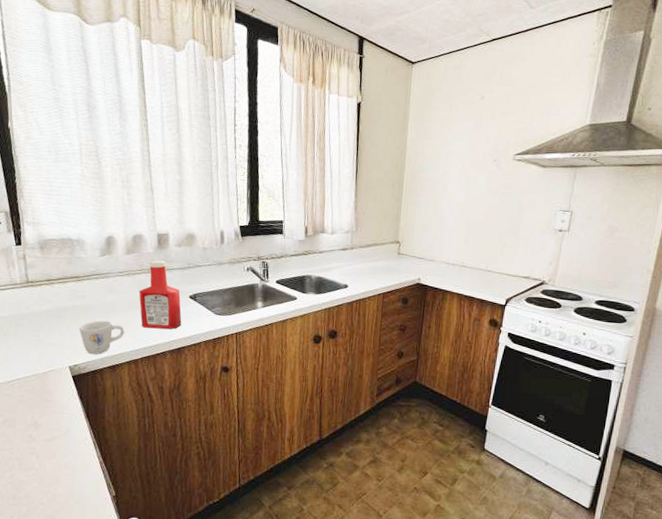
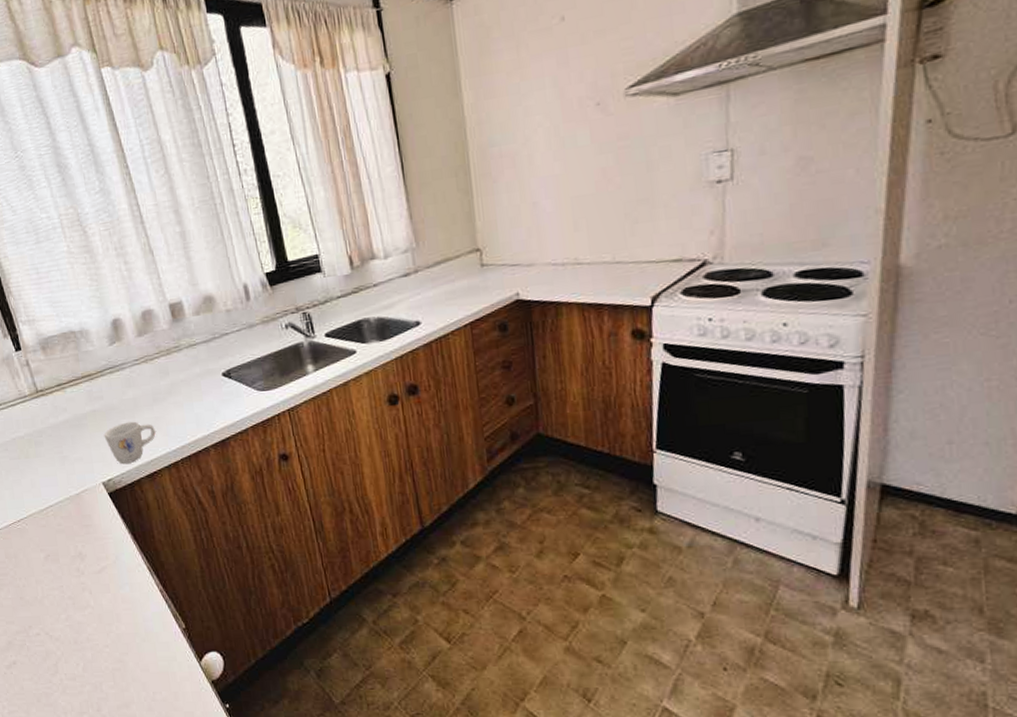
ketchup bottle: present [139,260,182,329] -> none [162,335,220,422]

